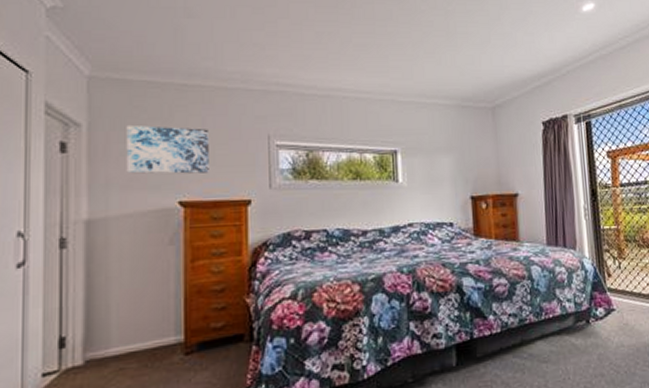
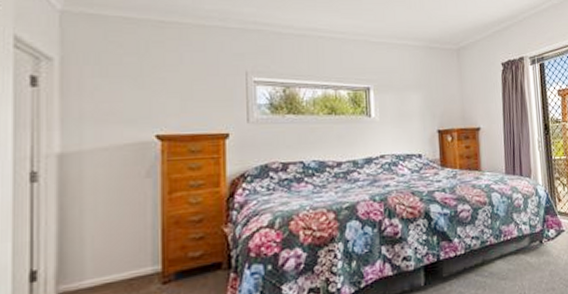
wall art: present [126,126,209,174] -> none [101,61,187,108]

